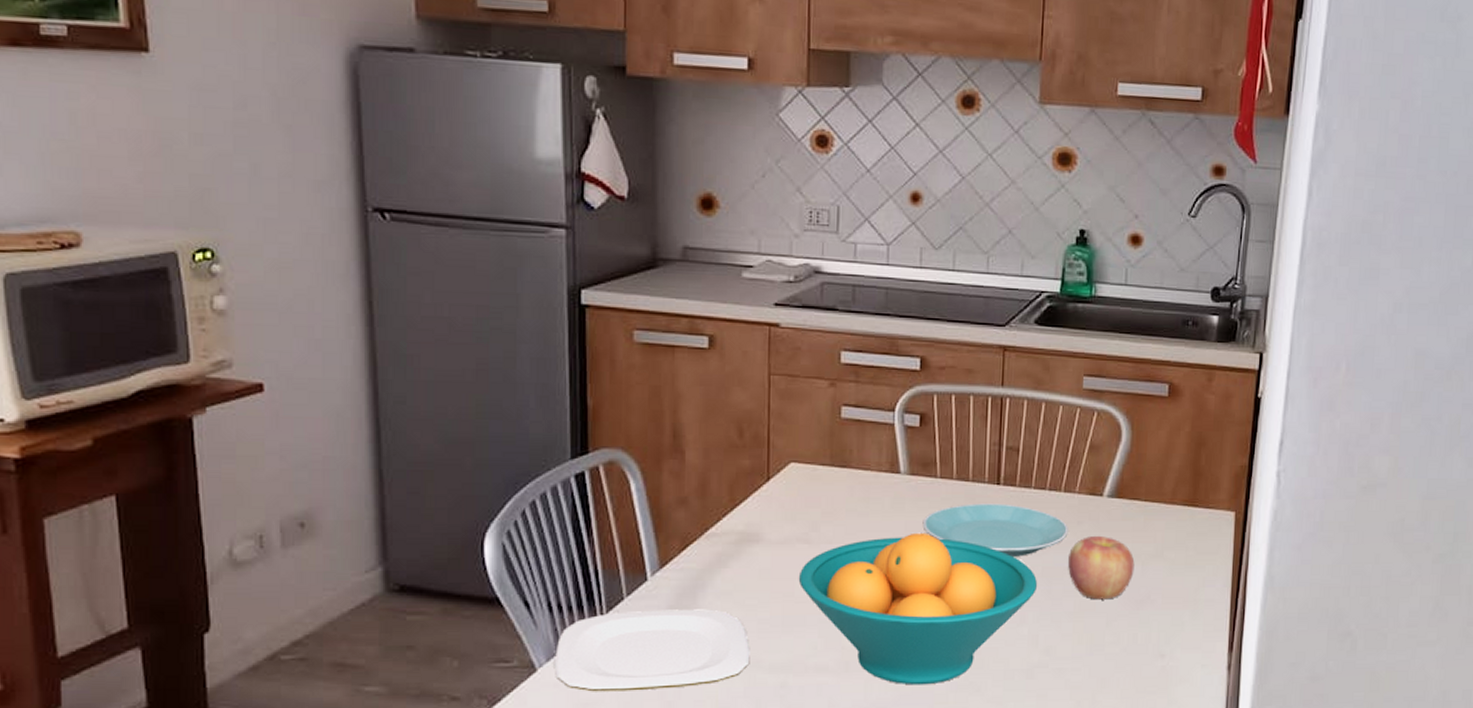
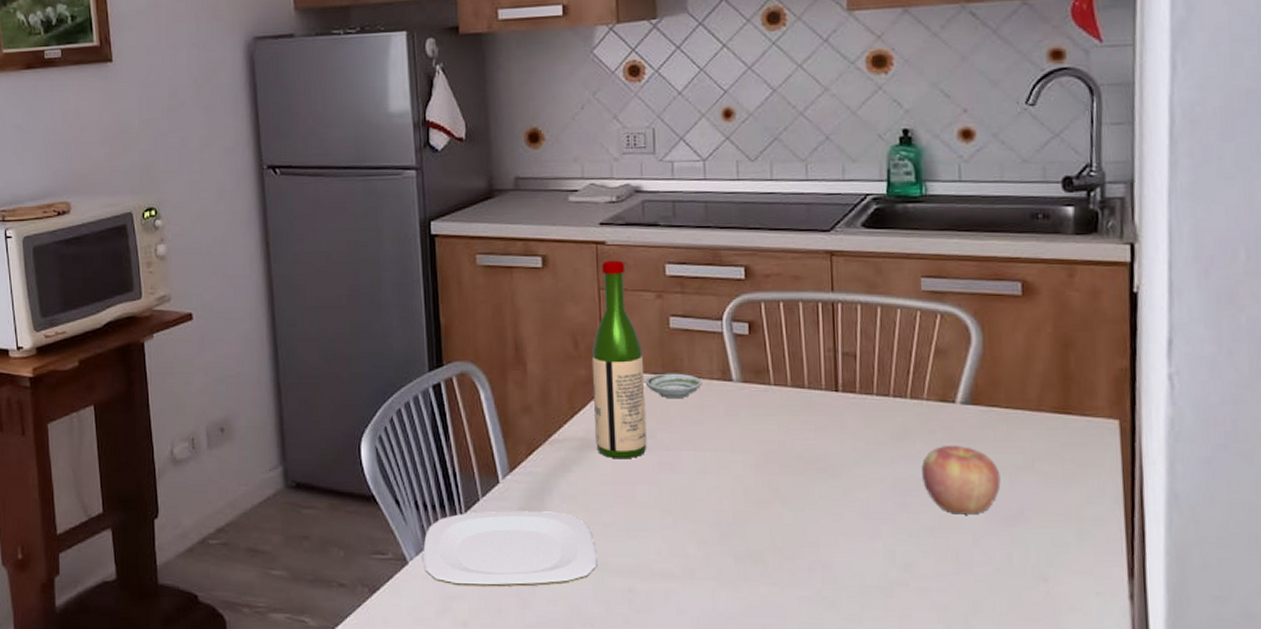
wine bottle: none [756,344,812,553] -> present [591,260,647,459]
fruit bowl: present [798,532,1038,685] -> none [638,440,890,598]
saucer: none [811,464,871,491] -> present [645,373,703,399]
plate: present [922,503,1069,558] -> none [759,411,919,468]

